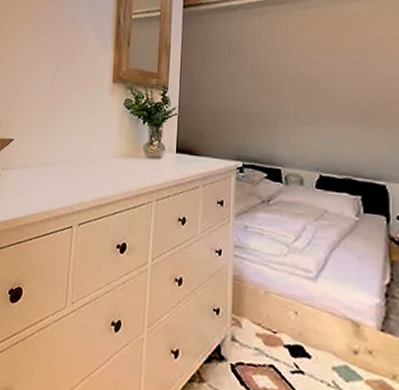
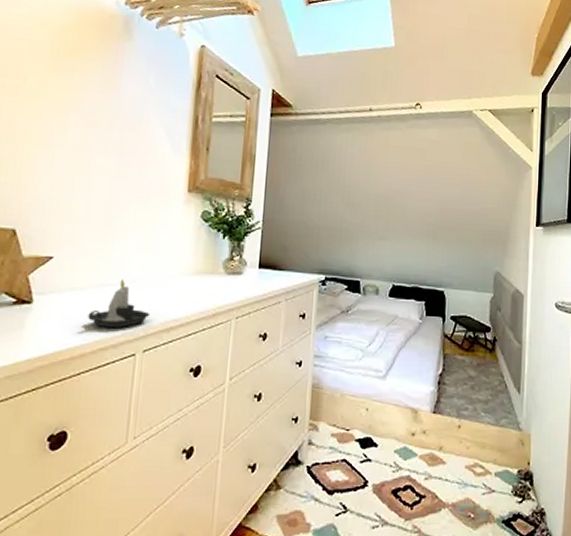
candle: none [37,159,84,202] -> present [88,279,151,328]

